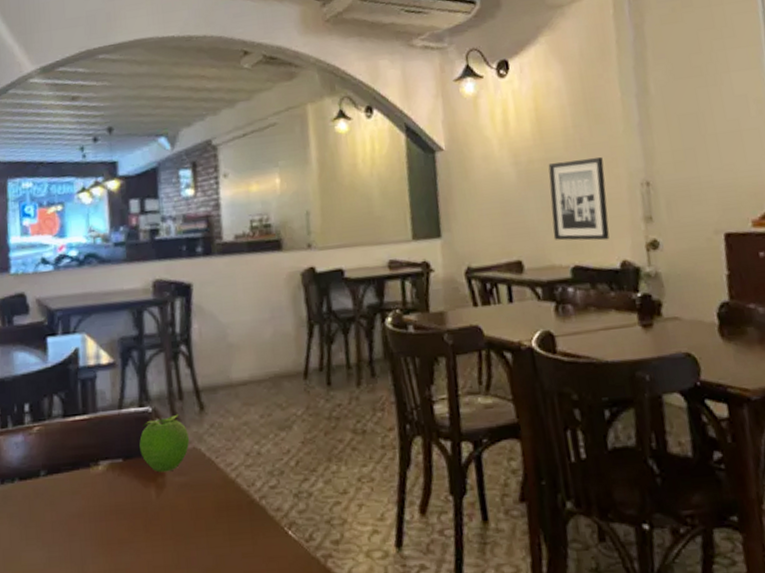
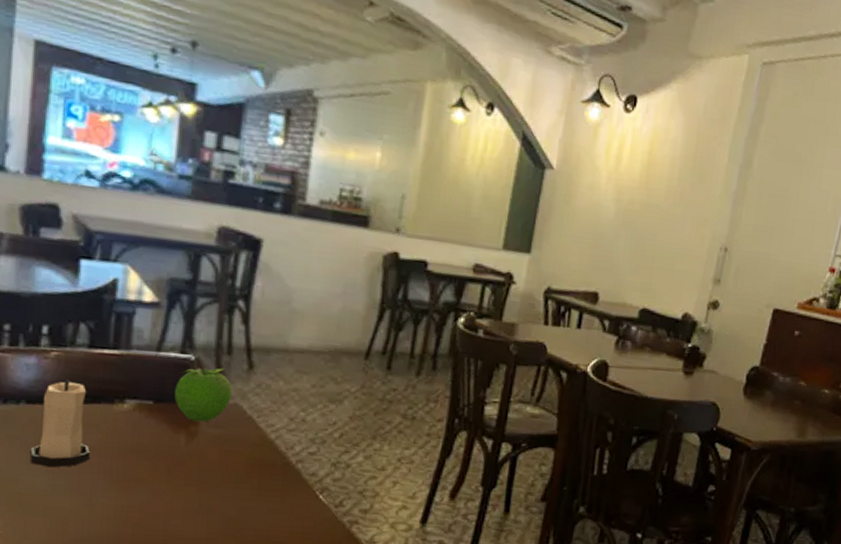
candle: none [27,451,77,541] -> present [30,379,90,468]
wall art: present [548,157,610,241] -> none [632,209,695,292]

